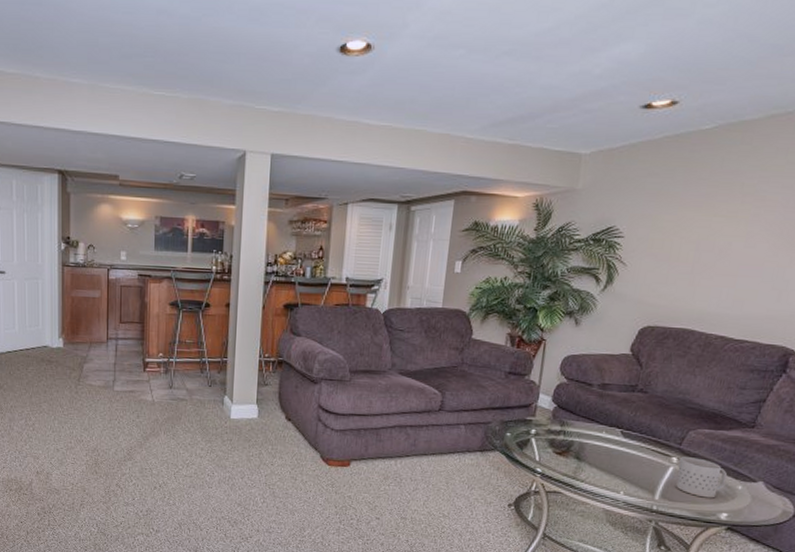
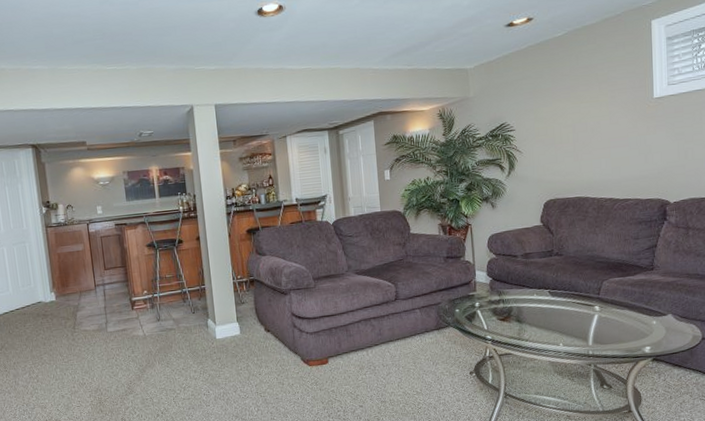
mug: present [676,457,728,498] -> none [601,303,643,337]

